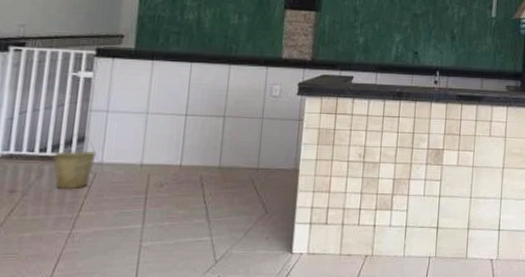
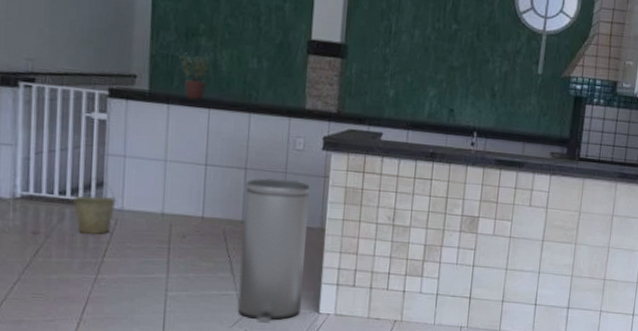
potted plant: none [165,13,194,56] -> present [179,52,210,101]
pedal bin: none [211,124,285,265] -> present [237,178,310,321]

